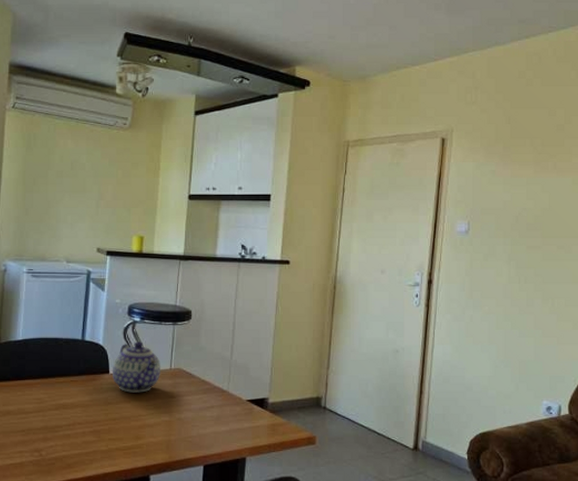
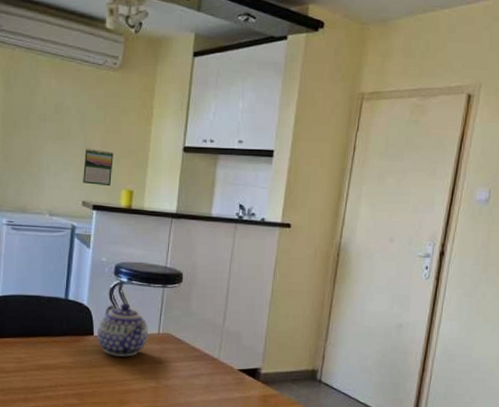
calendar: none [97,200,125,234] -> present [83,149,114,187]

